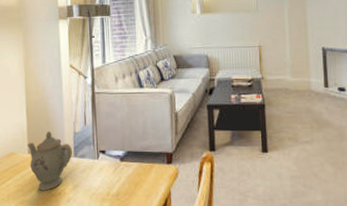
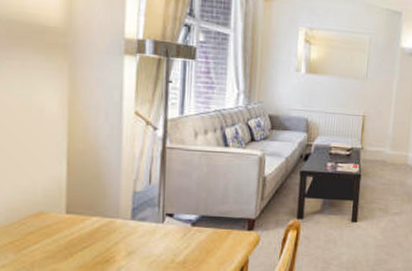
teapot: present [27,131,73,191] -> none [65,188,130,258]

